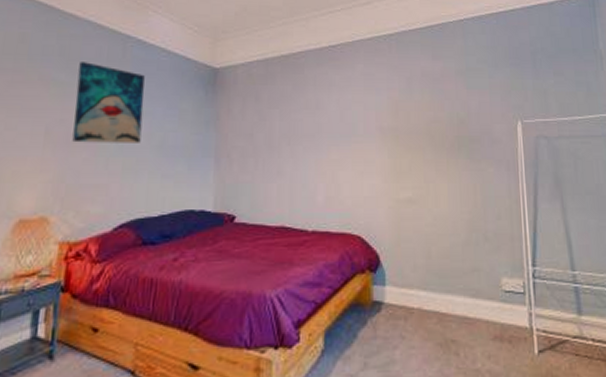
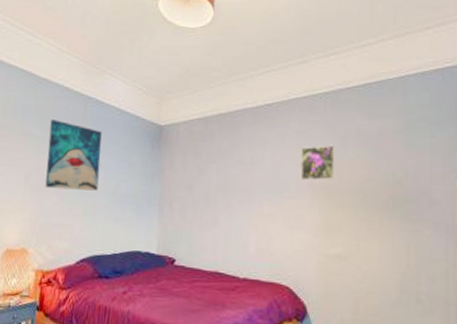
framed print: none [368,87,402,124] -> present [300,145,335,181]

